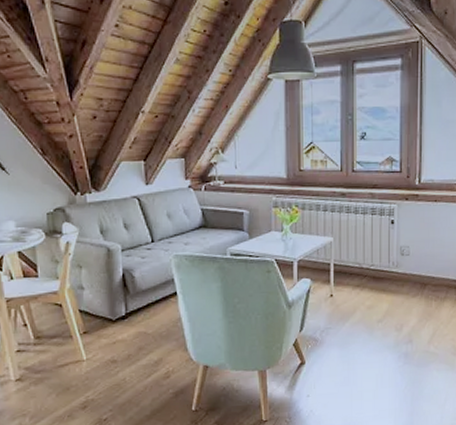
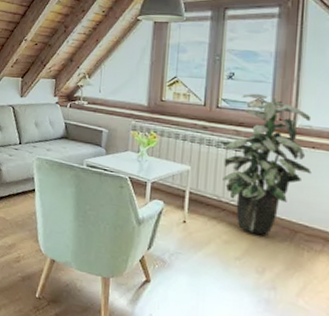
indoor plant: none [357,152,435,294] -> present [219,93,312,236]

